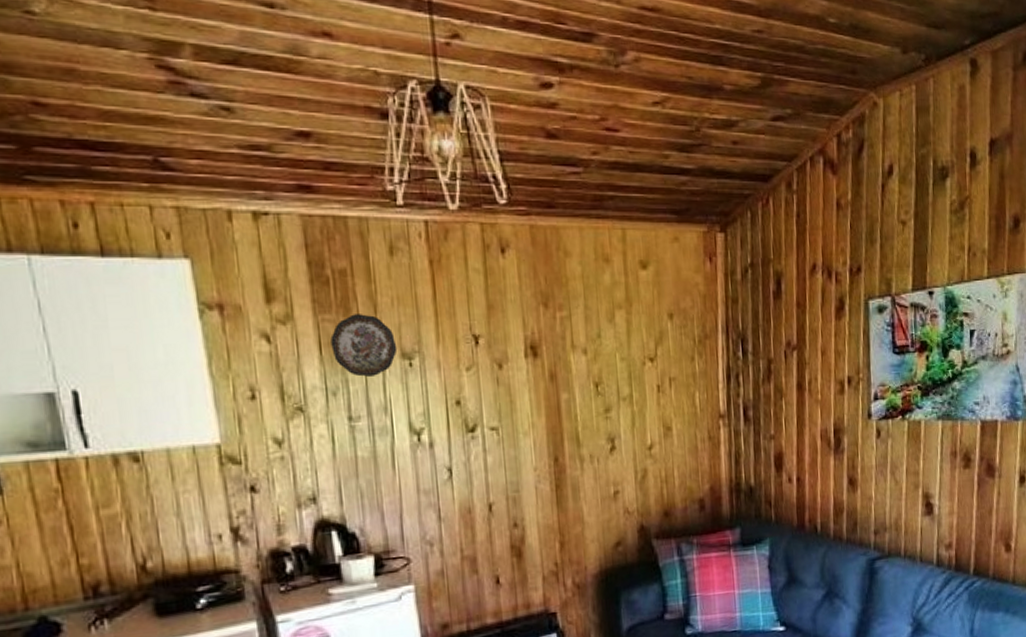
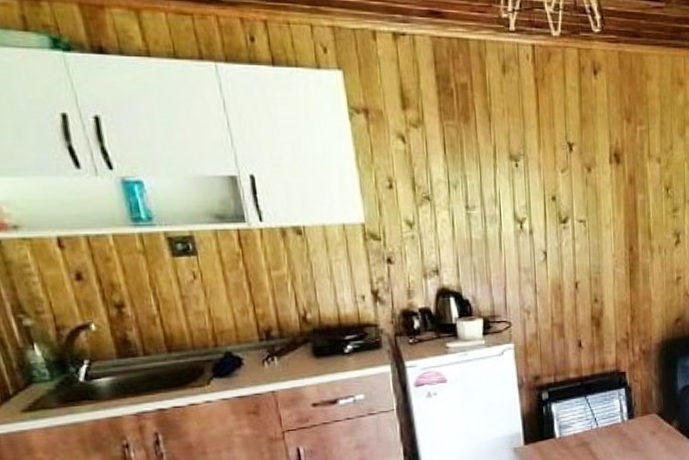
decorative plate: present [330,314,398,377] -> none [453,121,507,174]

